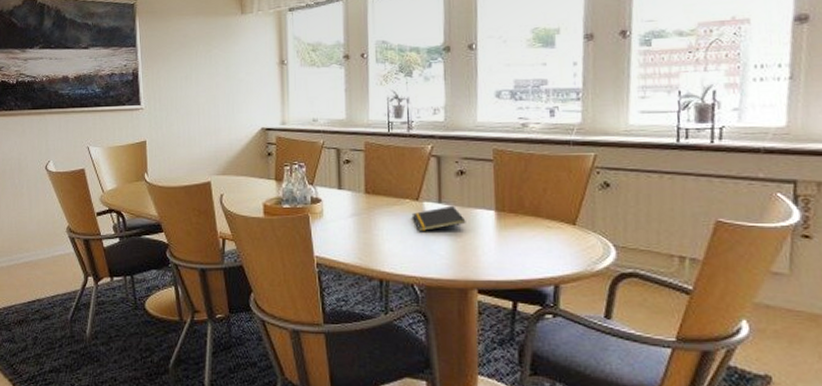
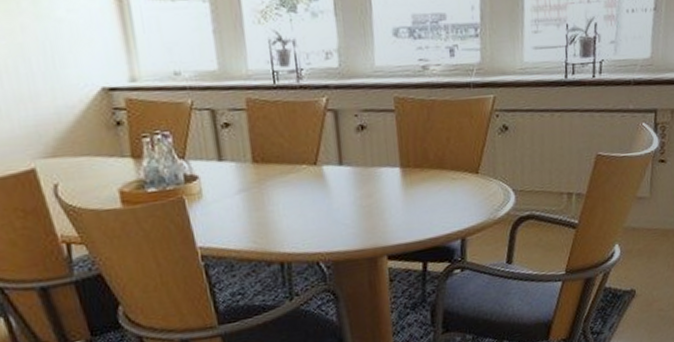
notepad: present [411,205,466,232] -> none [310,166,371,202]

